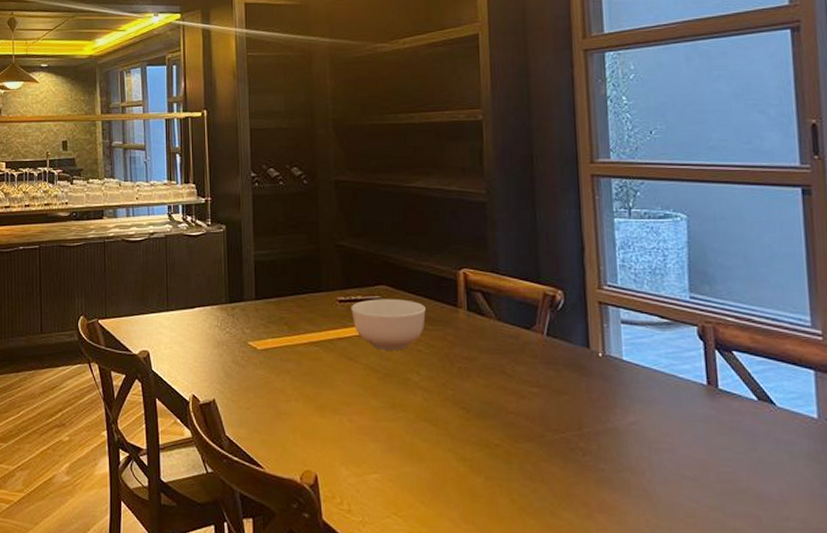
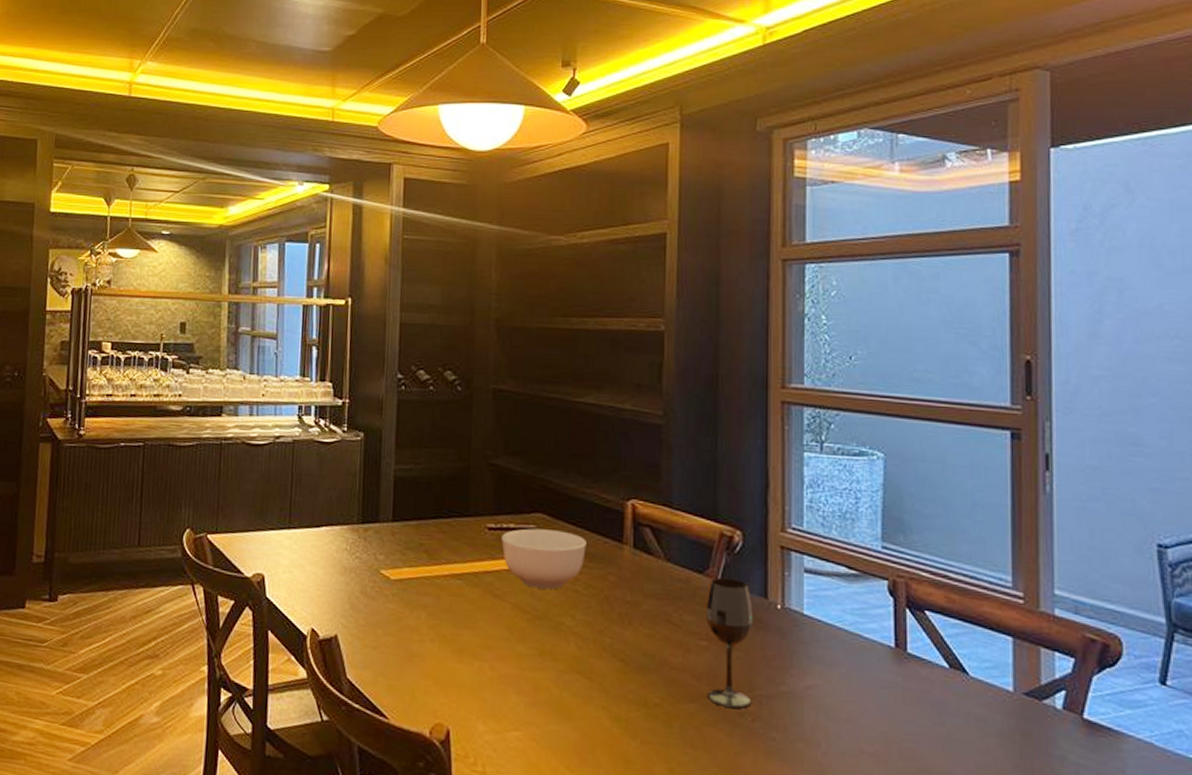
wine glass: none [535,332,582,446] -> present [706,577,753,709]

